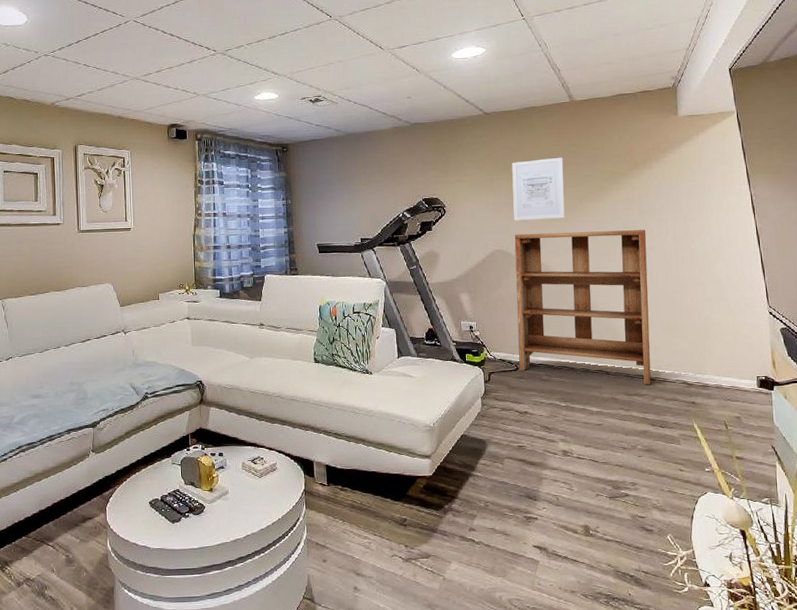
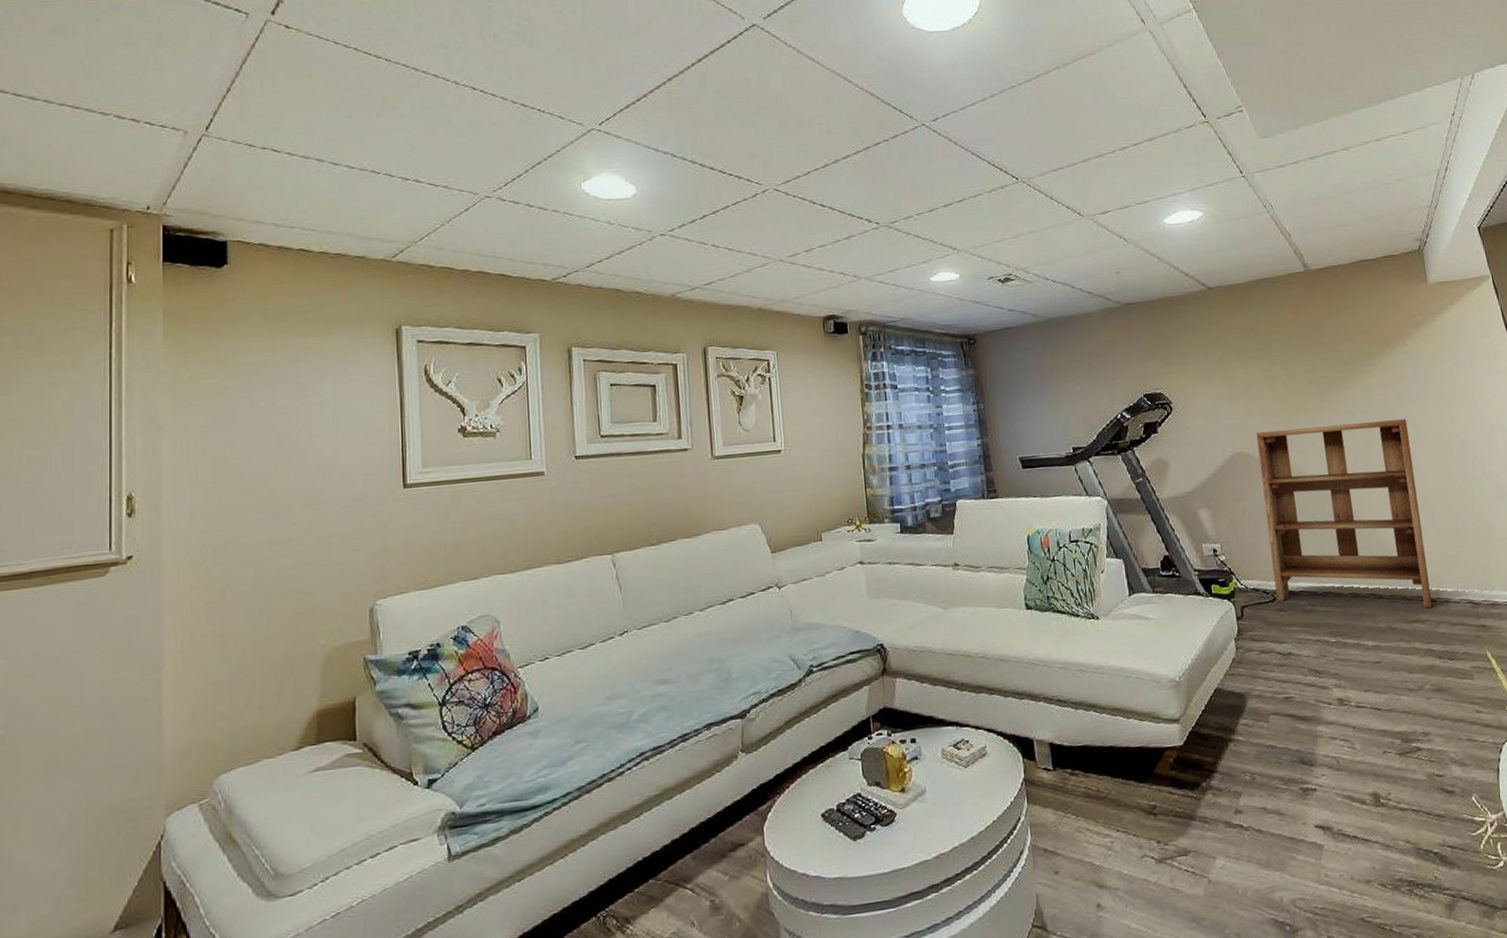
wall art: present [511,157,565,221] -> none [1245,336,1313,416]

